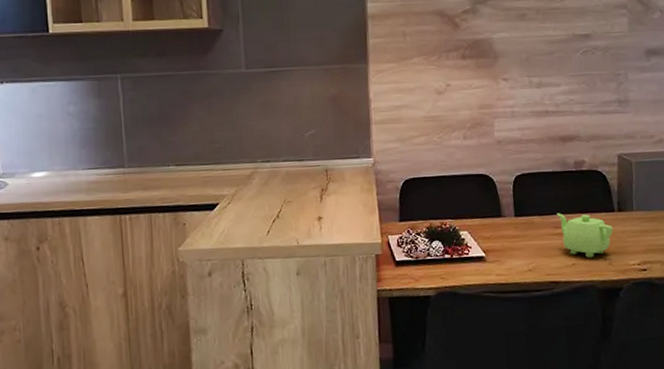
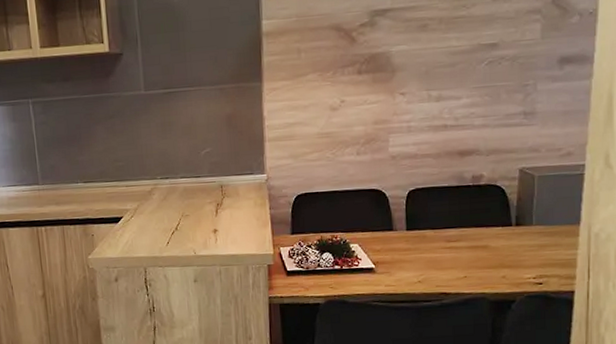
teapot: present [556,213,614,258] -> none [449,227,510,271]

